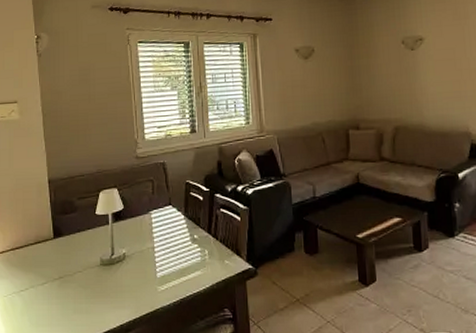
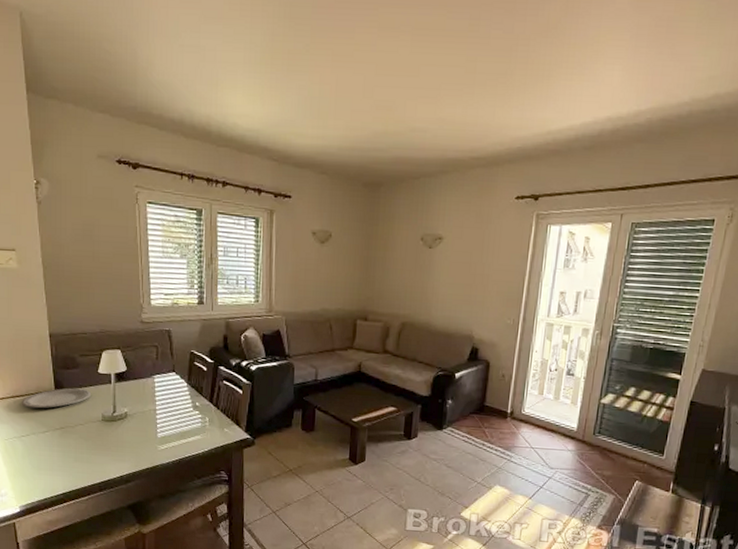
plate: none [20,233,90,259] -> present [21,388,92,409]

